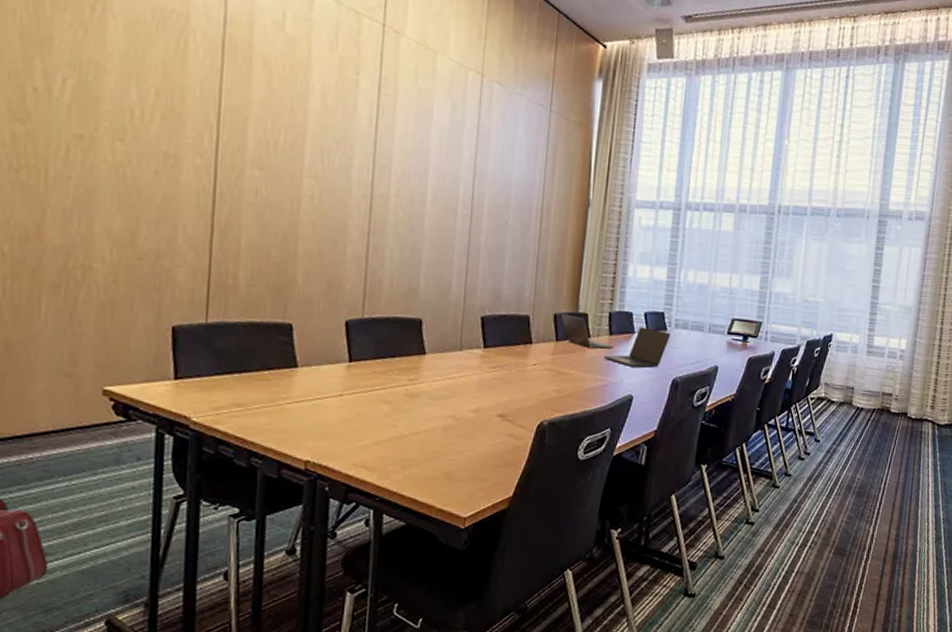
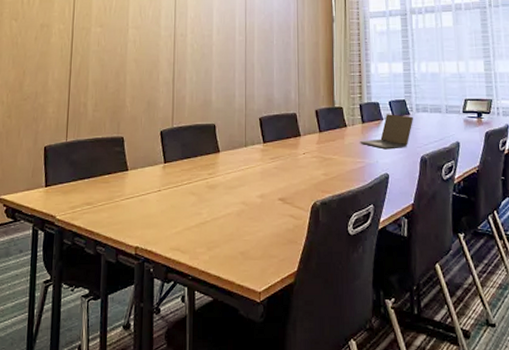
laptop: present [561,313,614,349] -> none [321,109,367,135]

